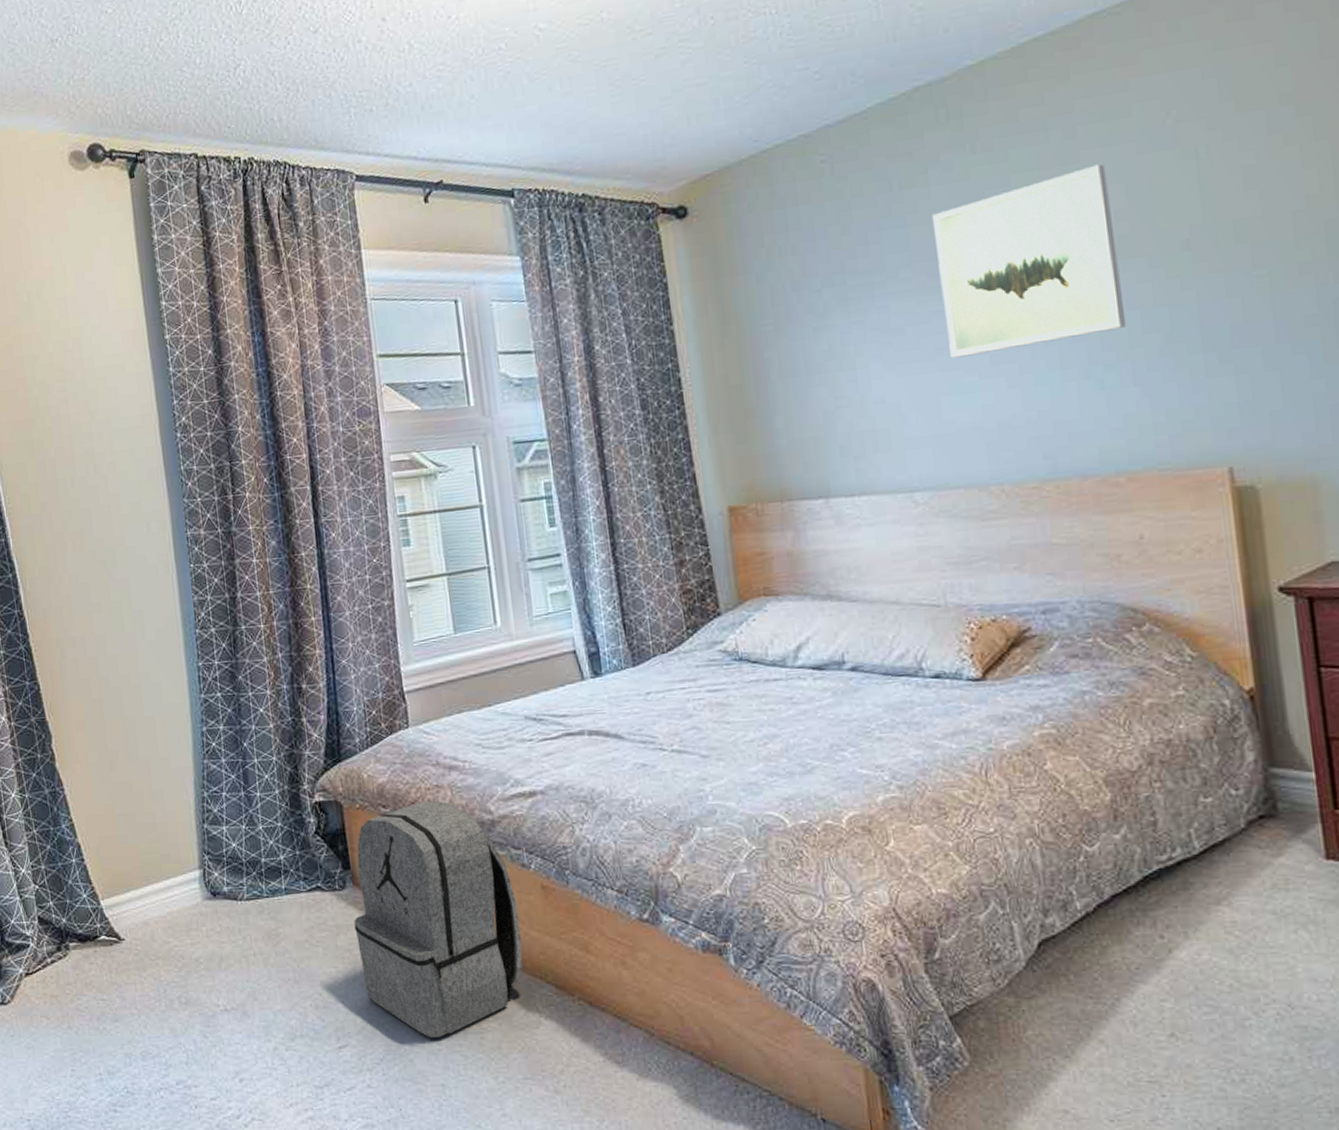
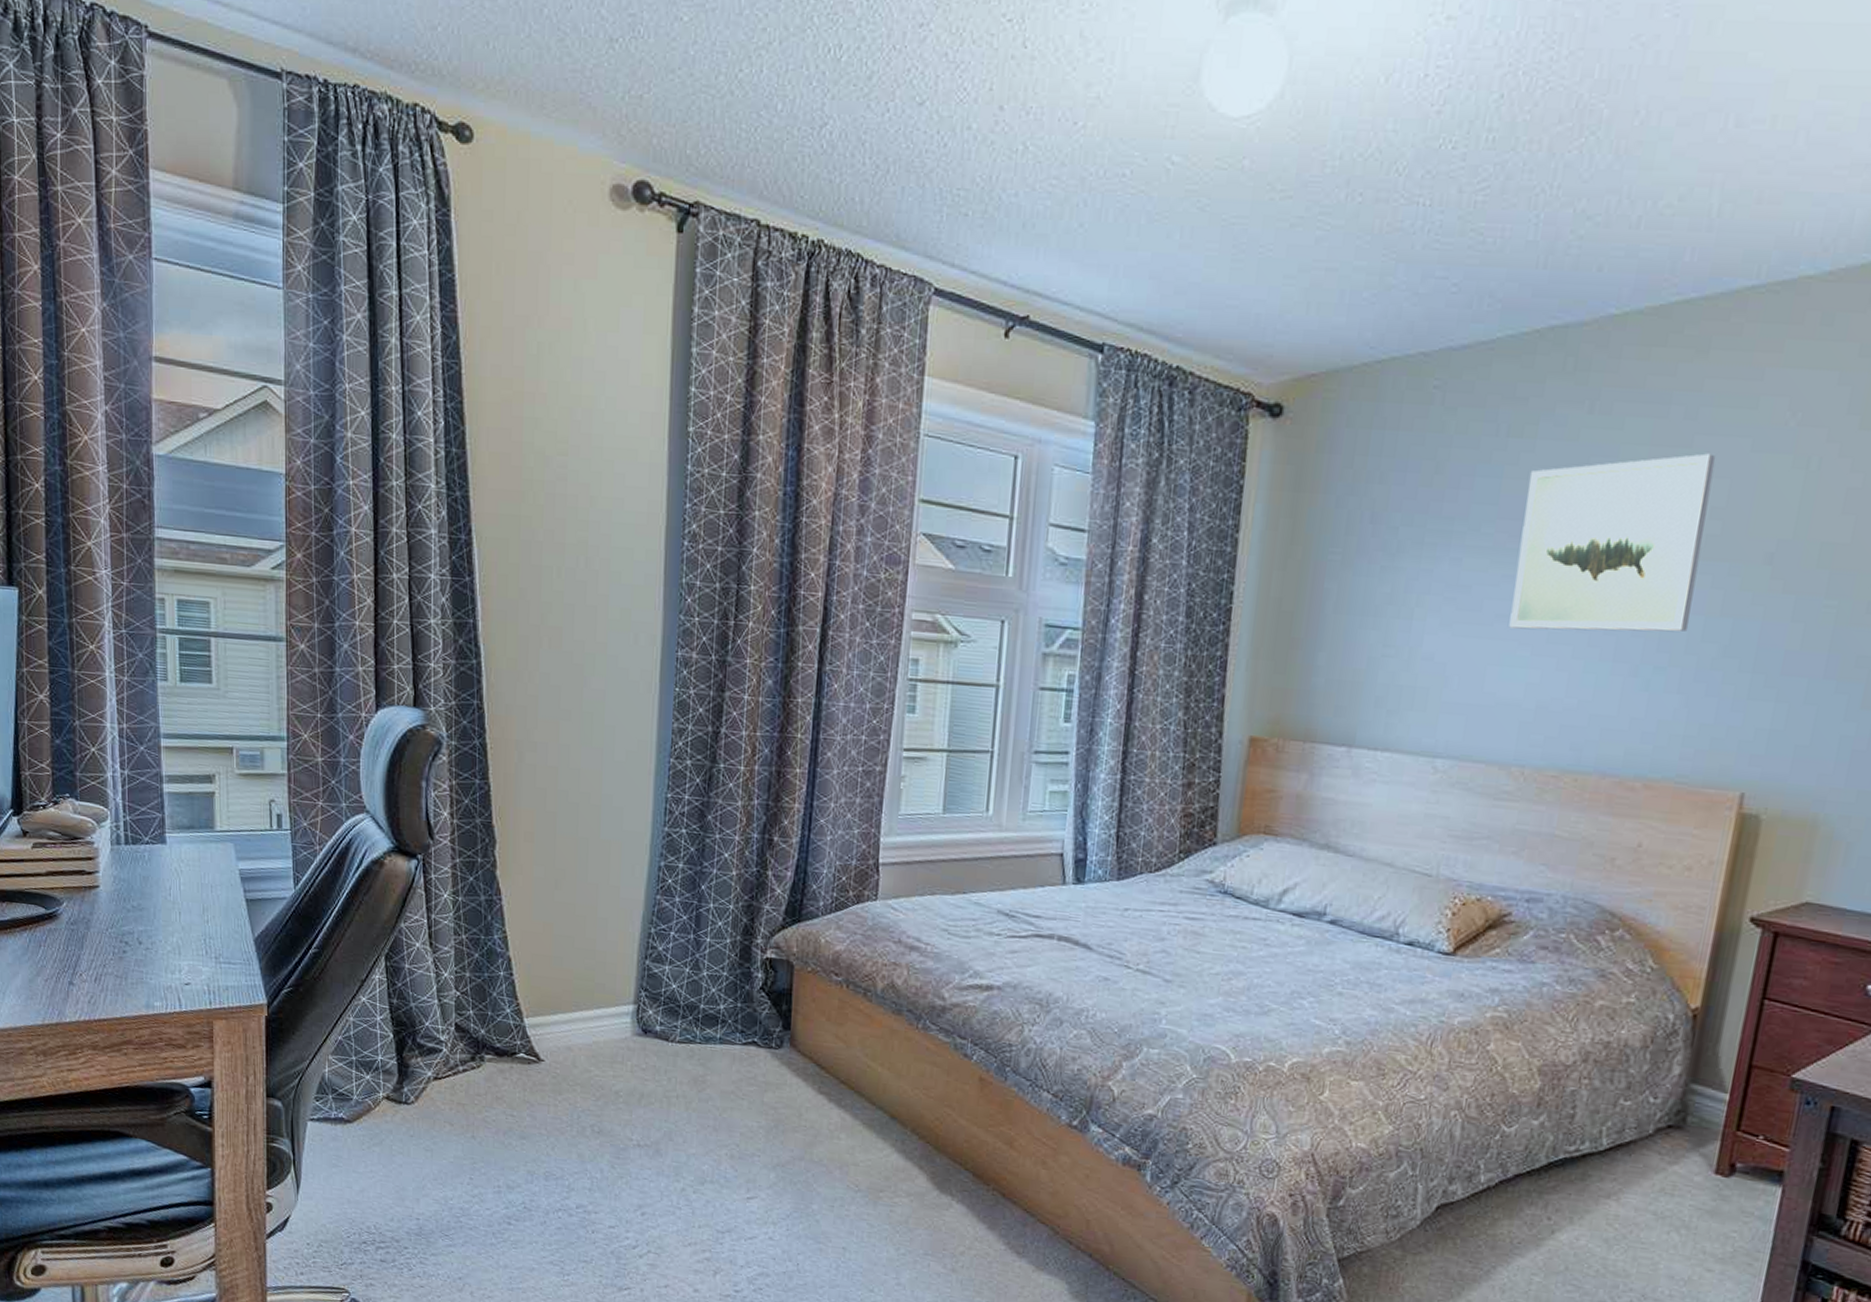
backpack: present [354,800,523,1038] -> none [784,975,952,1204]

